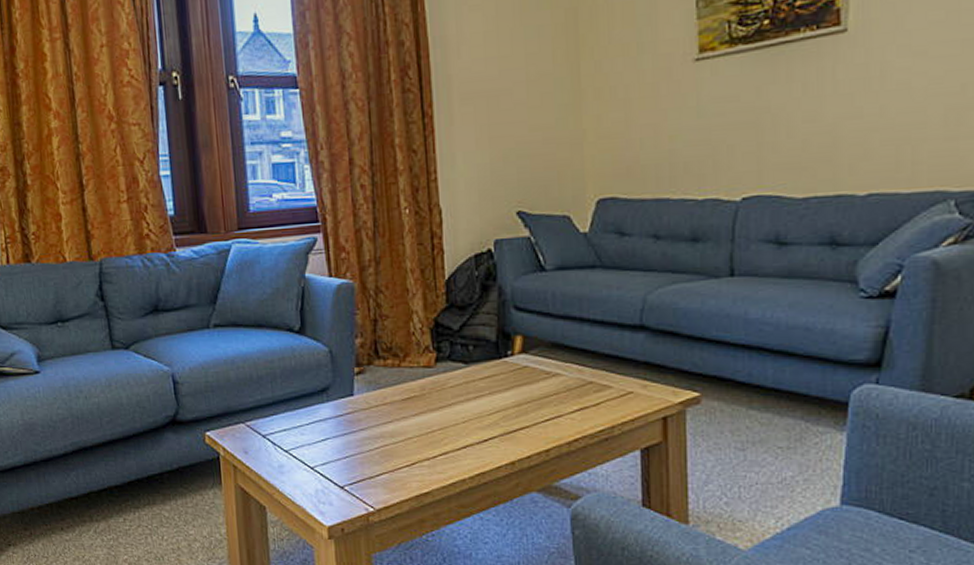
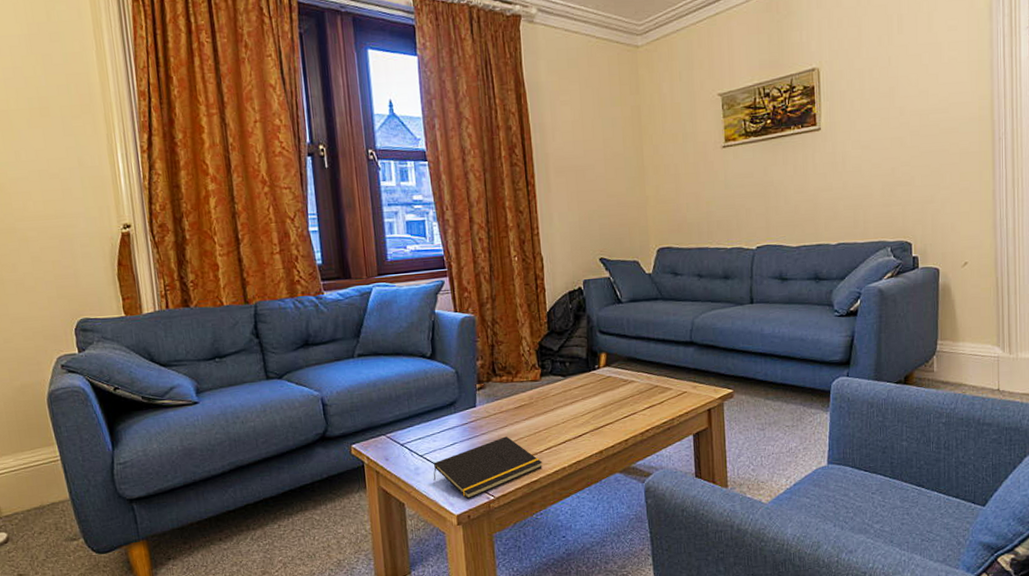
notepad: none [300,434,436,509] -> present [433,436,542,500]

